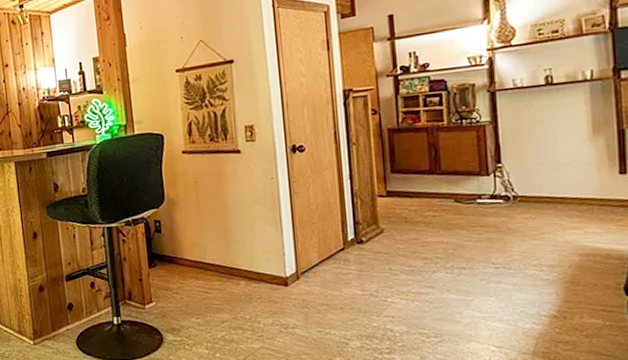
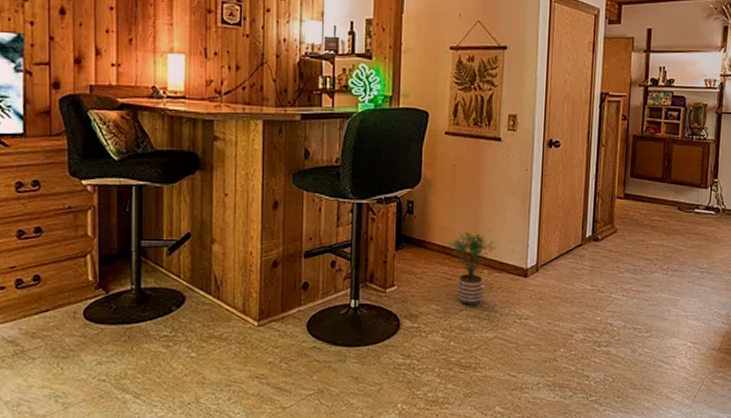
potted plant: none [200,244,250,318] -> present [447,231,496,306]

